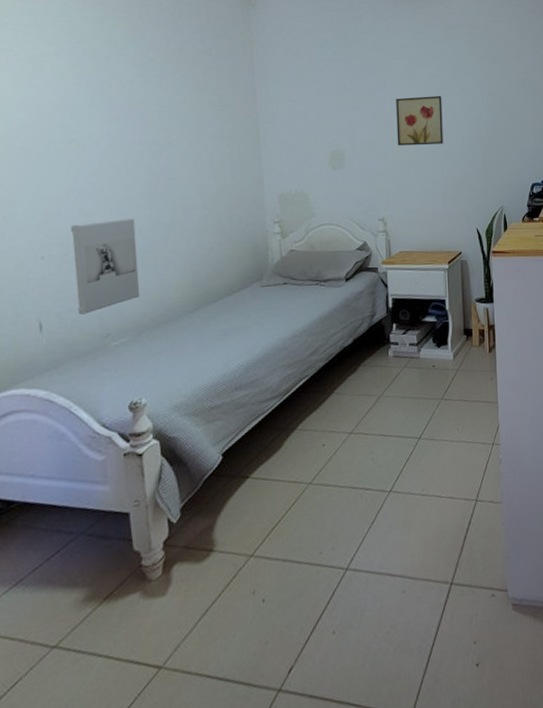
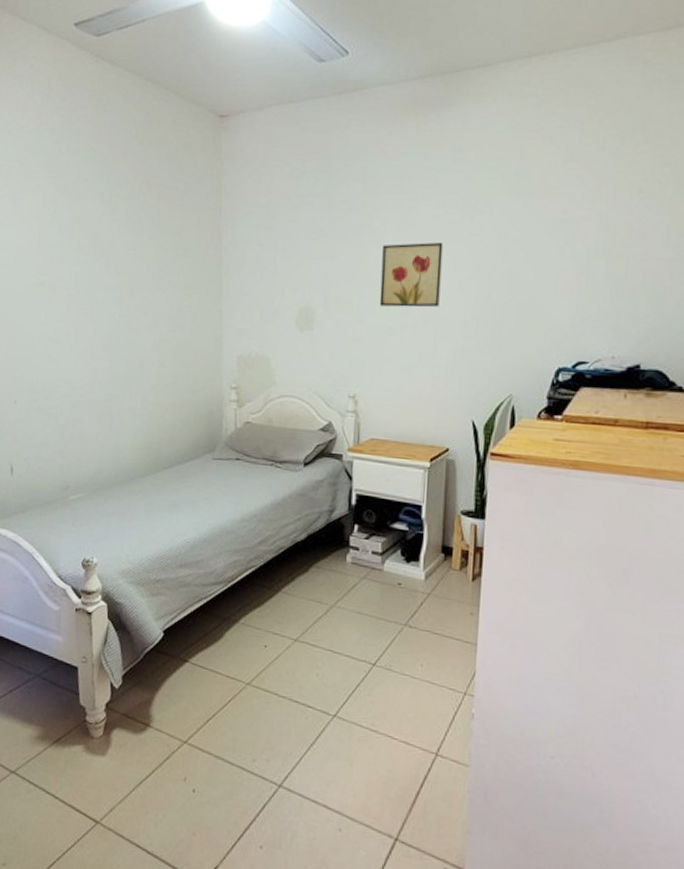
wall sculpture: present [71,217,140,314] -> none [40,368,97,464]

